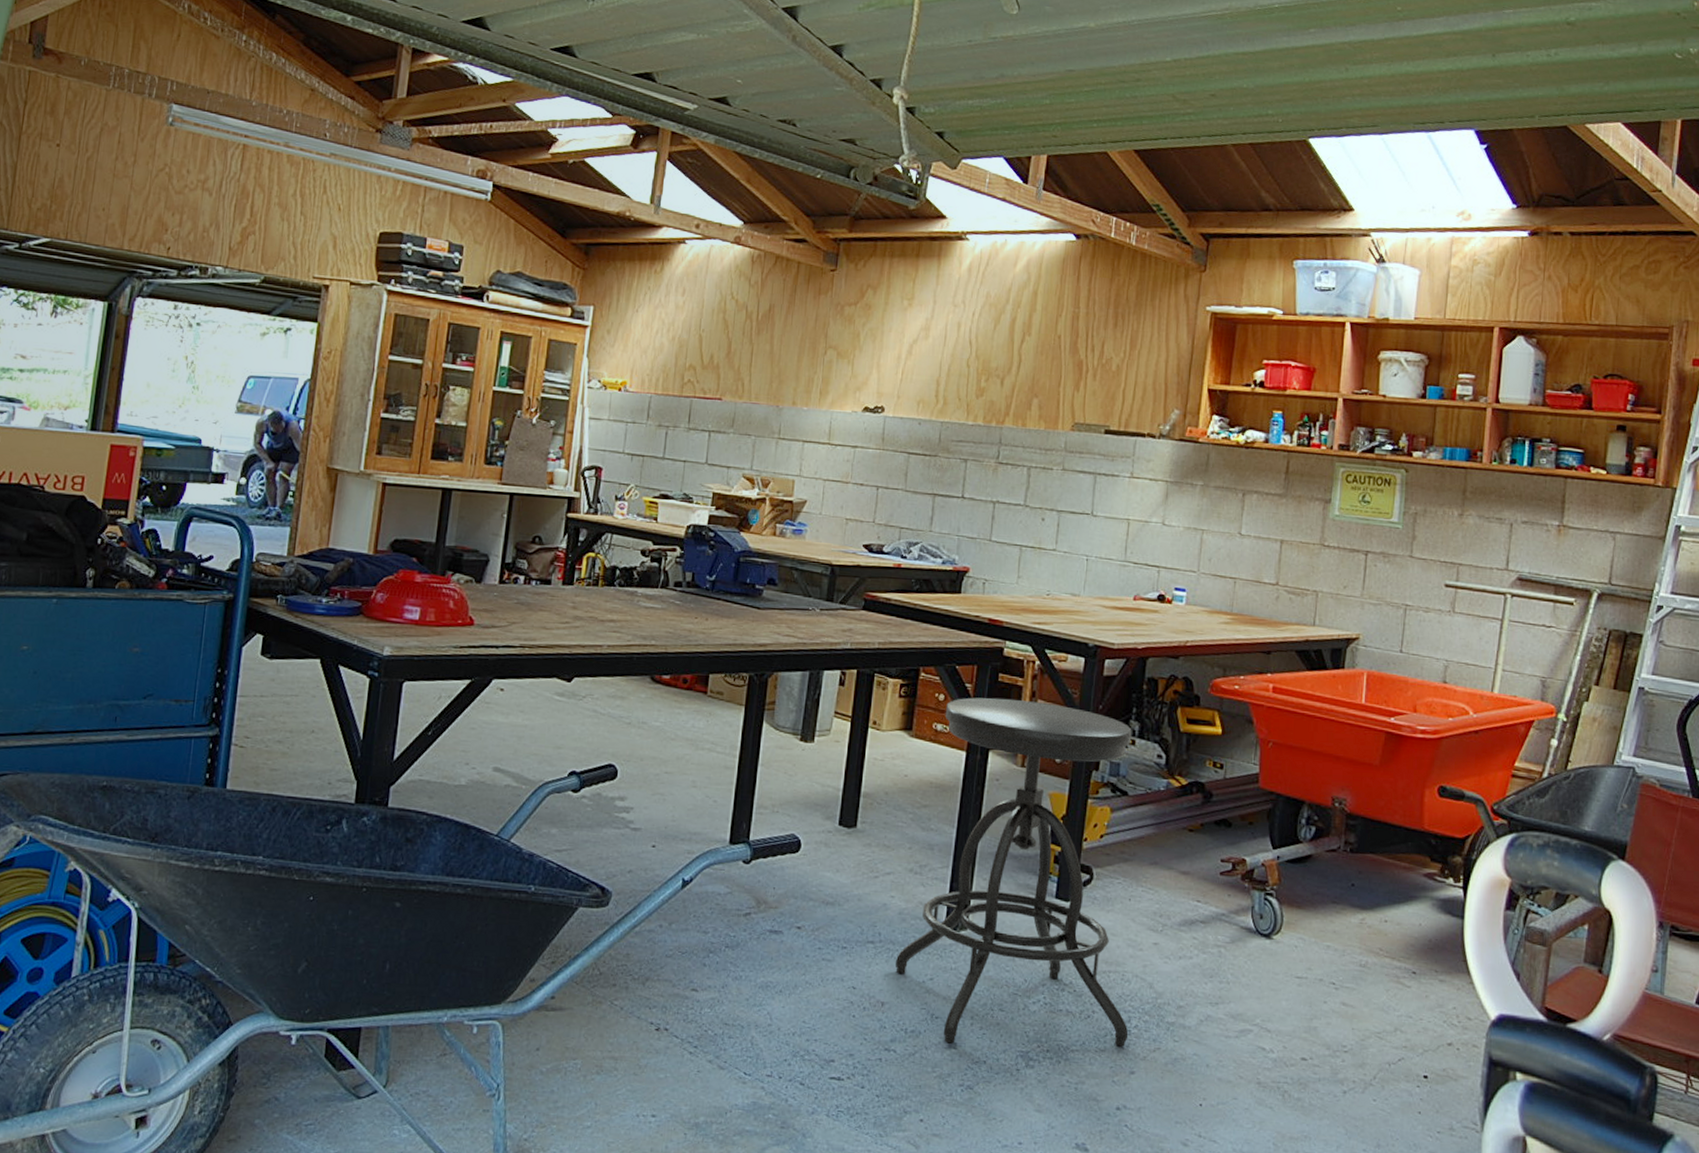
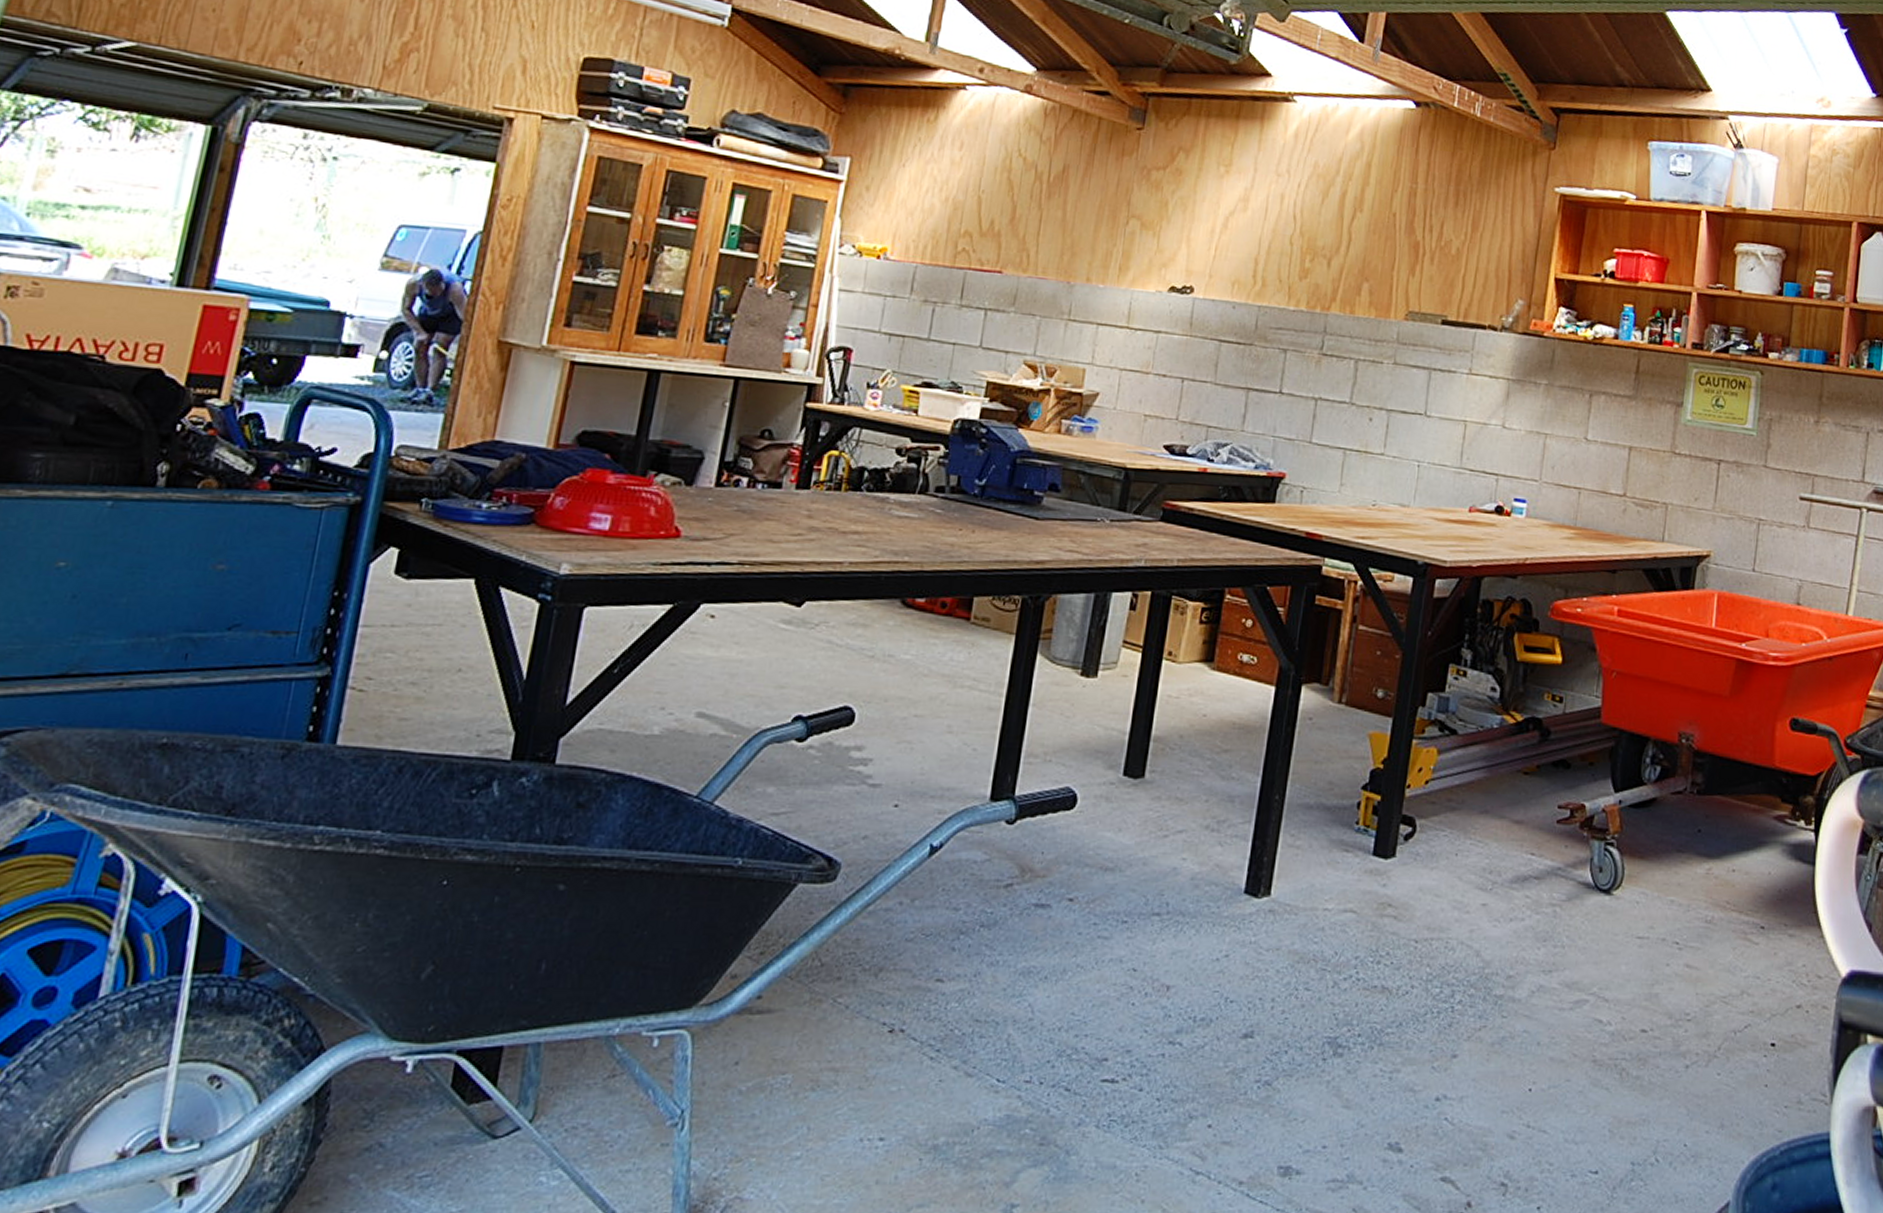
stool: present [895,697,1132,1047] -> none [1184,623,1464,1032]

